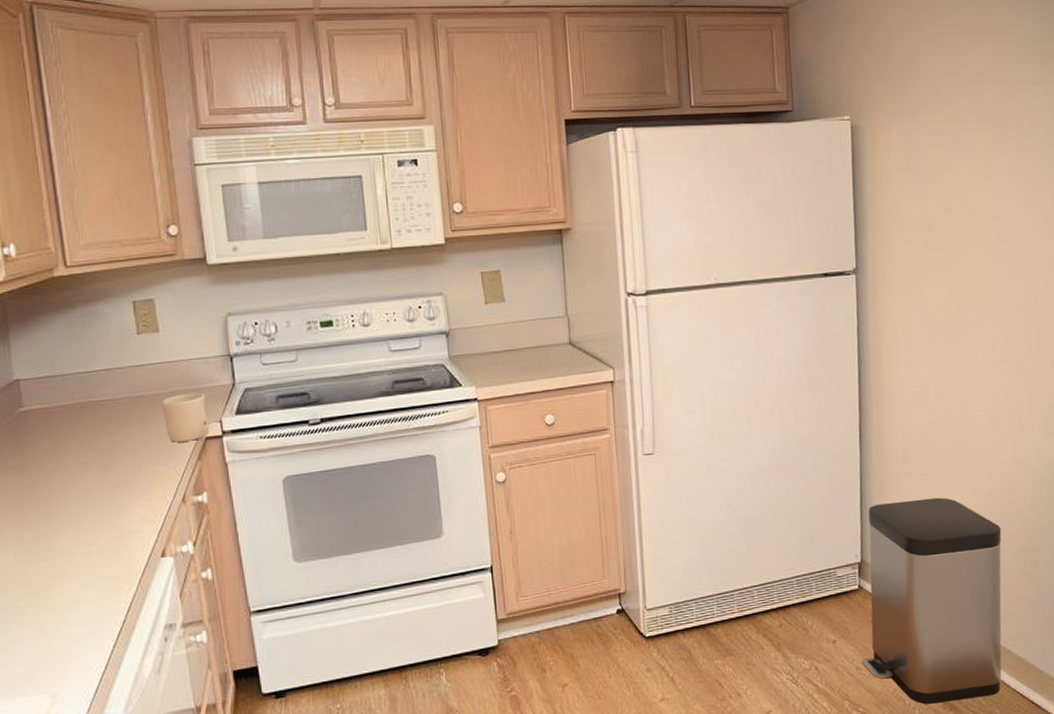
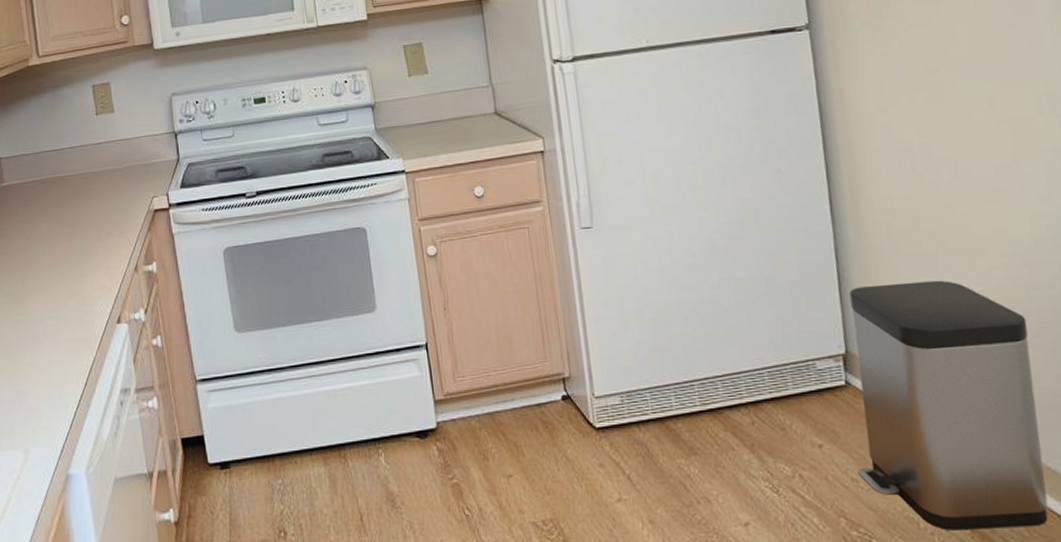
mug: present [162,392,210,442] -> none [117,167,158,214]

